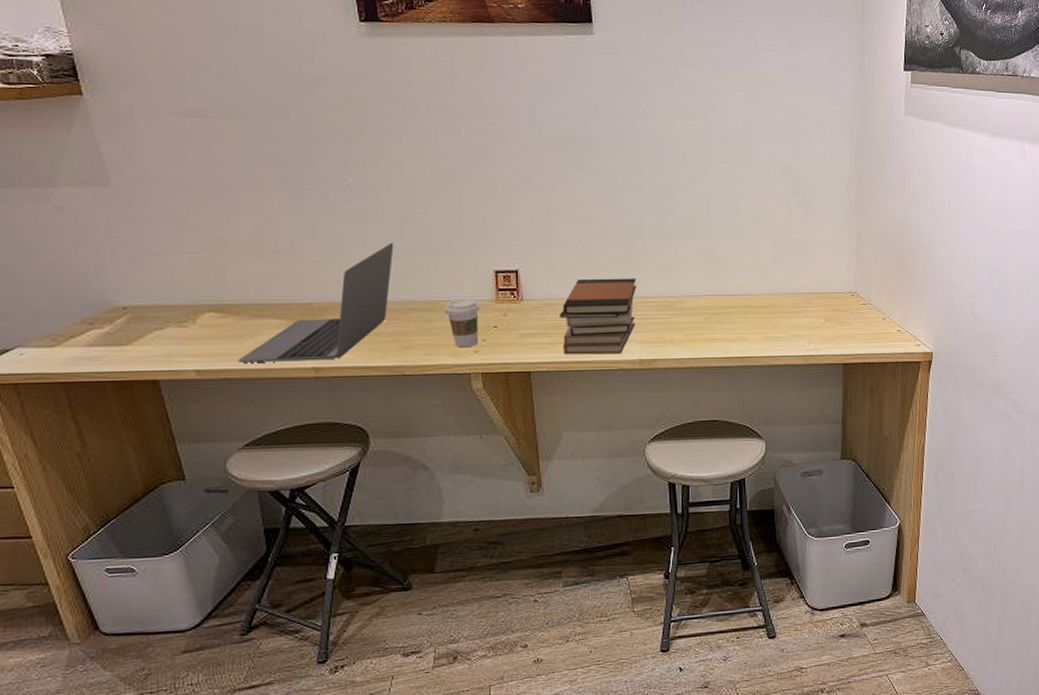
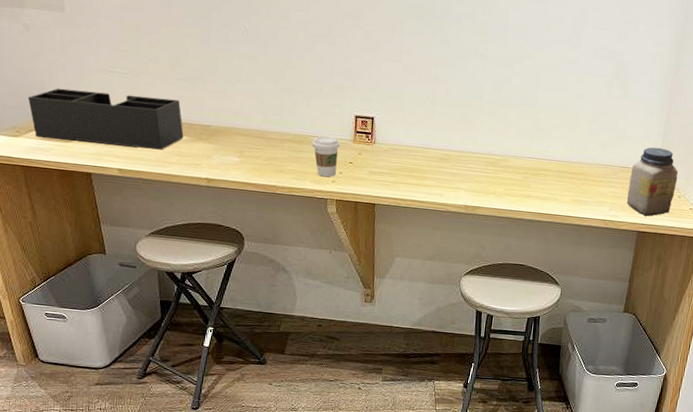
desk organizer: none [67,277,279,345] -> present [28,88,184,150]
laptop: present [238,242,394,363] -> none [150,82,277,174]
book stack: present [560,278,636,355] -> none [403,131,470,199]
jar: none [825,267,879,345] -> present [626,147,678,216]

